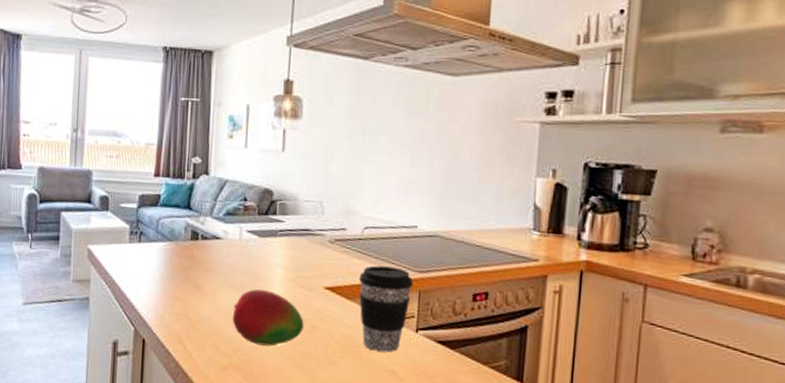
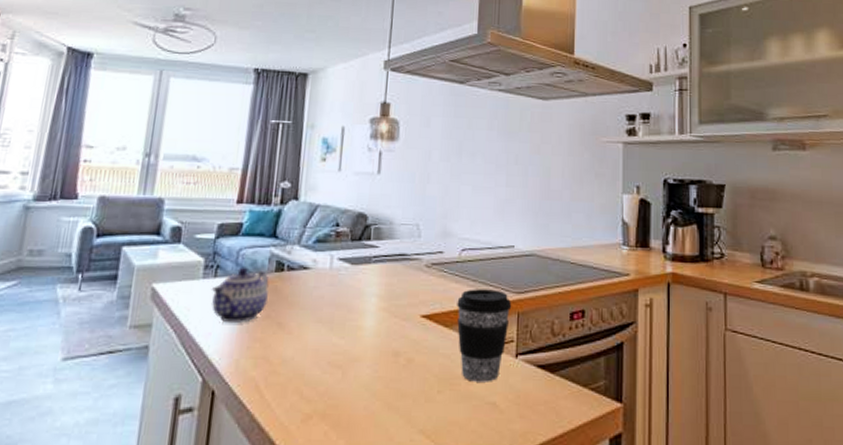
teapot: none [137,234,186,284] -> present [211,267,269,324]
fruit: present [232,289,304,347] -> none [319,323,399,387]

